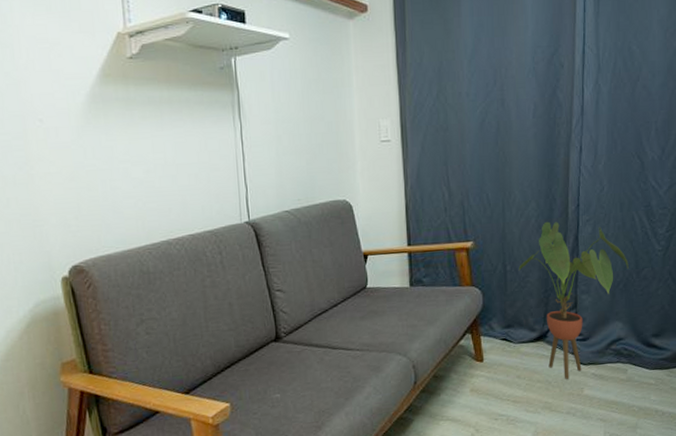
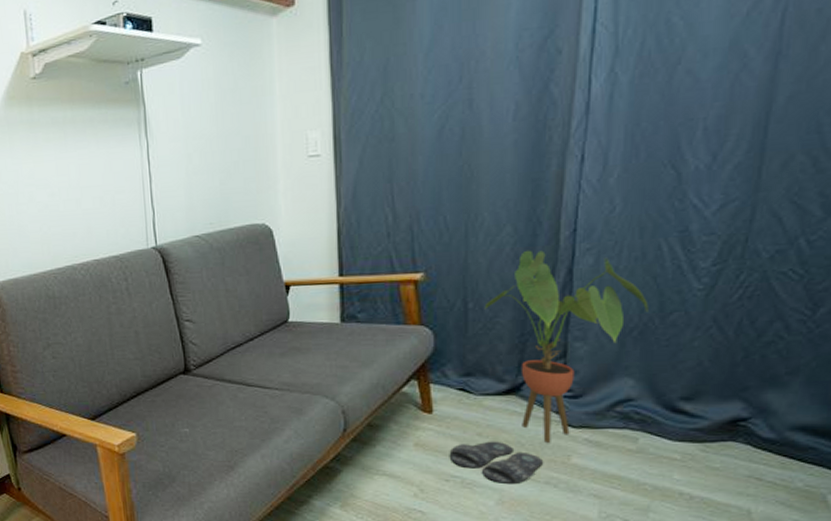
slippers: none [497,381,565,417] -> present [449,441,544,485]

